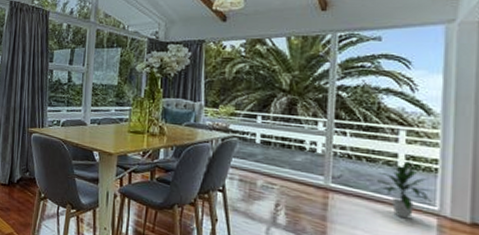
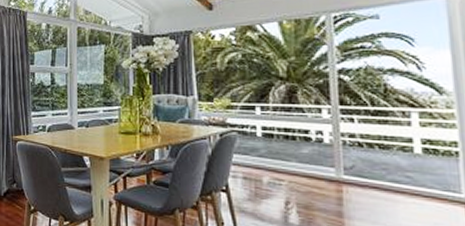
indoor plant: present [375,160,432,219] -> none [392,145,457,210]

